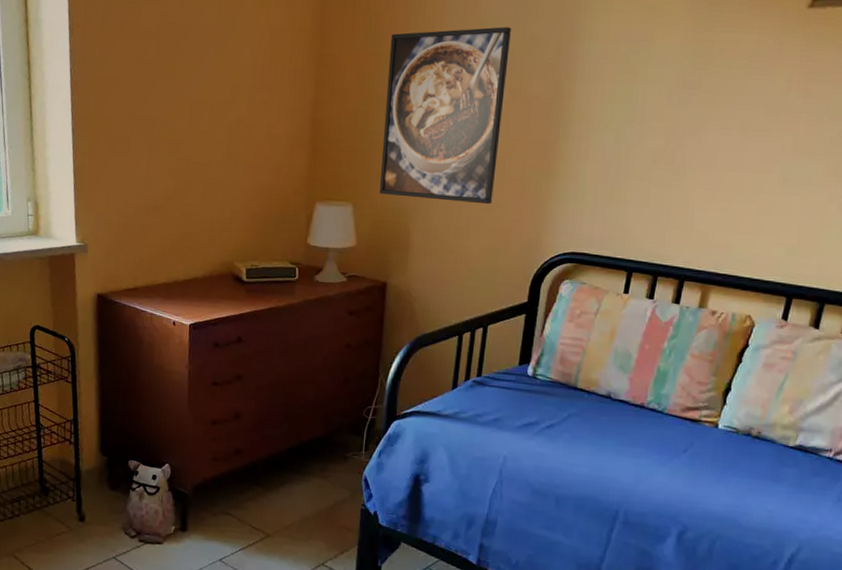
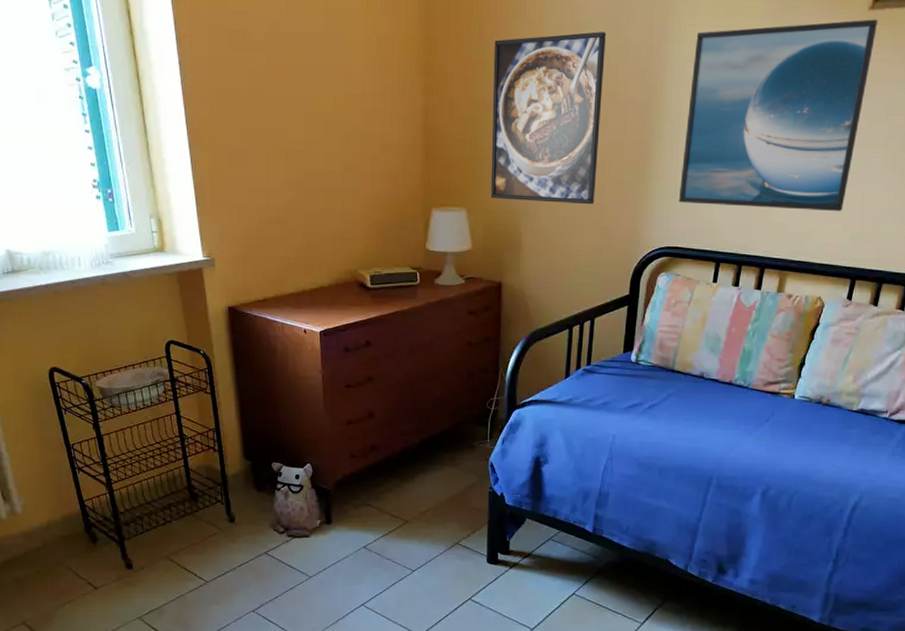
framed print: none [586,18,819,223] -> present [678,19,878,212]

